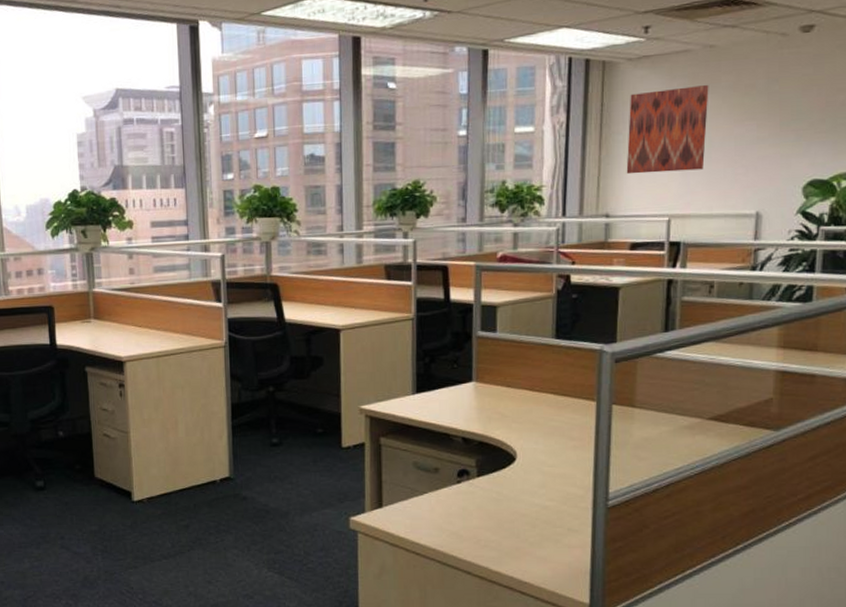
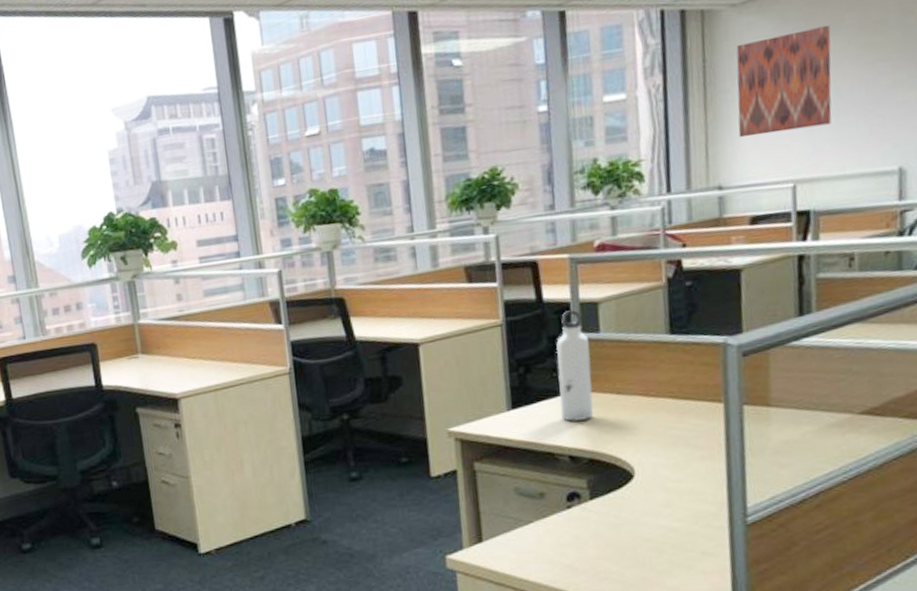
water bottle: none [457,311,488,408] -> present [556,310,594,422]

